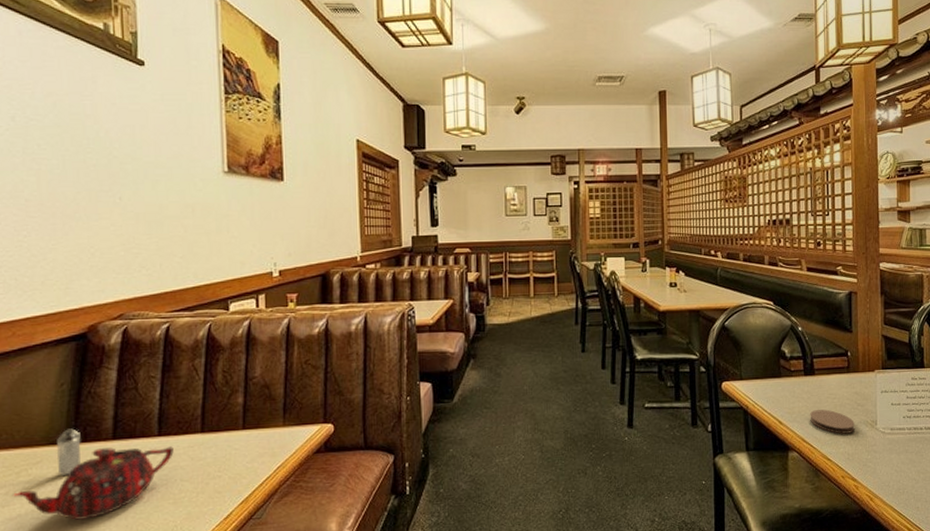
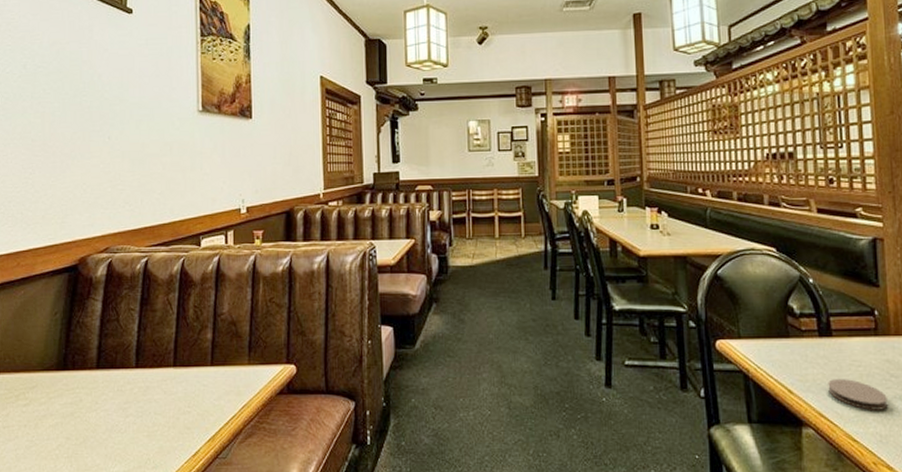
teapot: present [13,446,174,520] -> none [12,377,149,445]
shaker: present [56,428,81,475] -> none [49,356,70,401]

